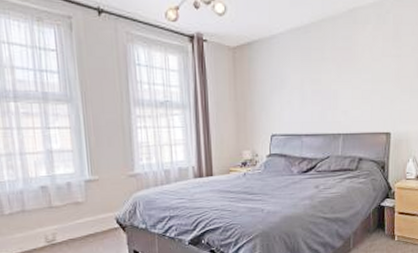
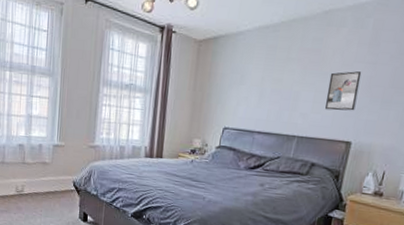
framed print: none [362,65,390,105] -> present [325,71,362,111]

